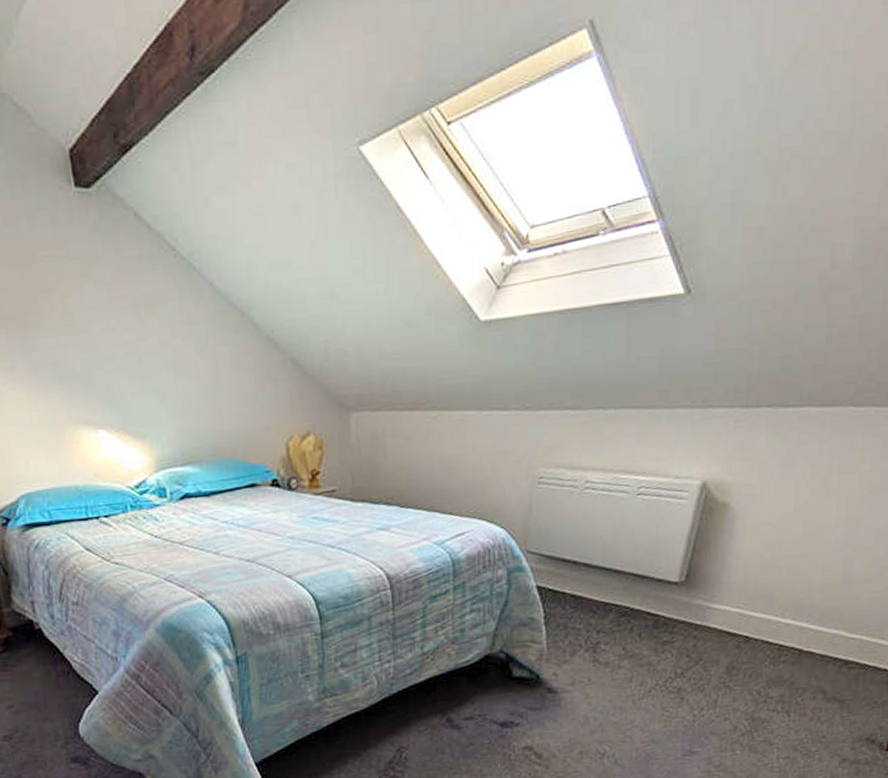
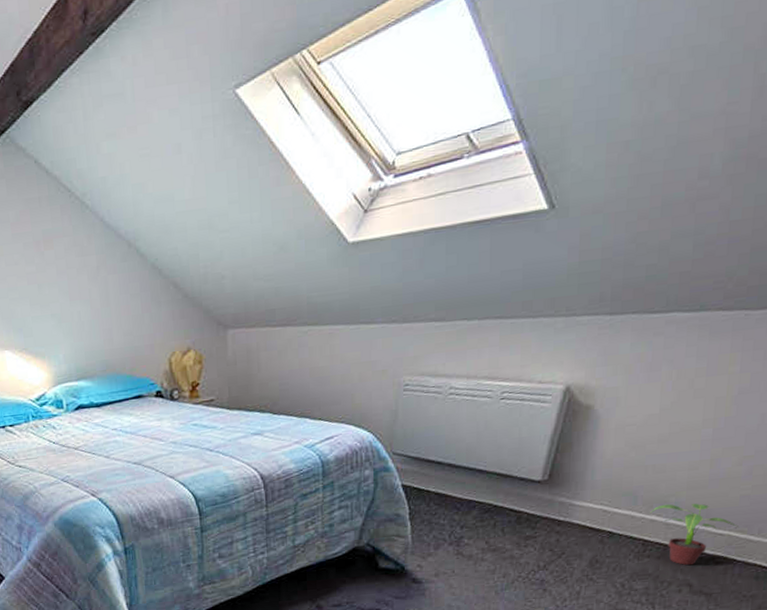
potted plant: none [785,606,870,671] -> present [650,503,738,566]

